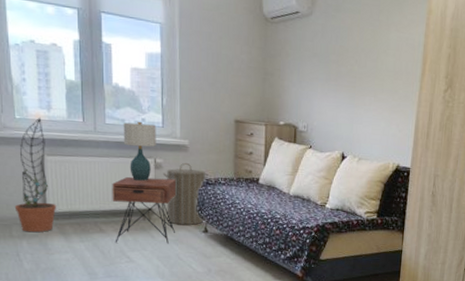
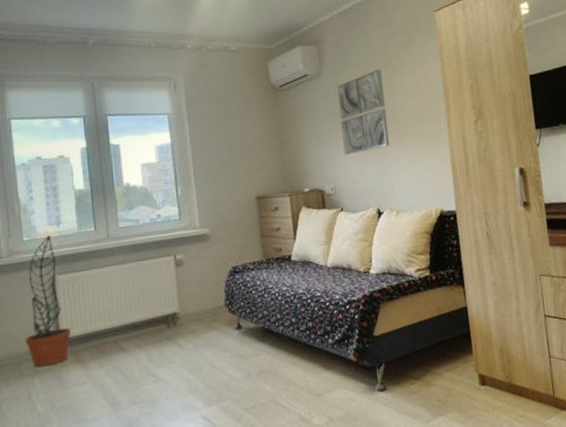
nightstand: present [112,176,176,244] -> none [130,274,205,361]
table lamp: present [123,121,156,181] -> none [137,218,175,284]
laundry hamper: present [162,162,209,226] -> none [184,253,237,326]
wall art: none [321,20,370,98] -> present [337,69,389,155]

